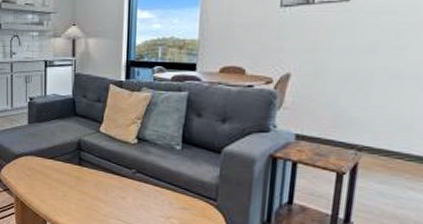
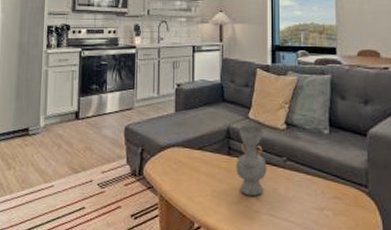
decorative vase: none [86,138,116,203] -> present [236,125,267,196]

